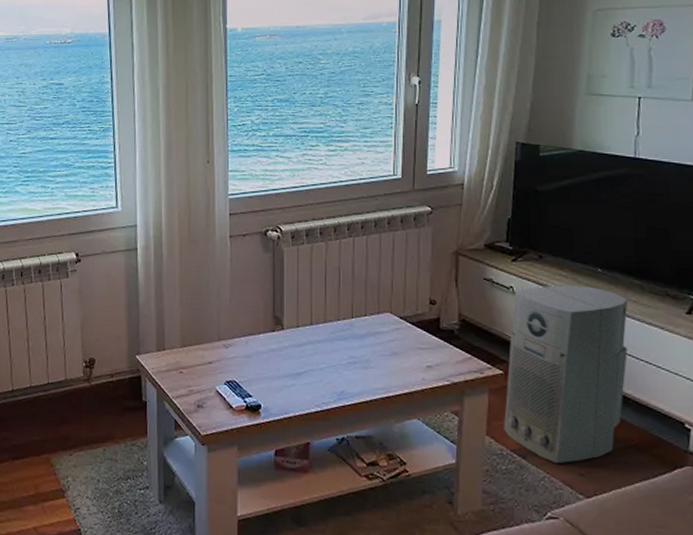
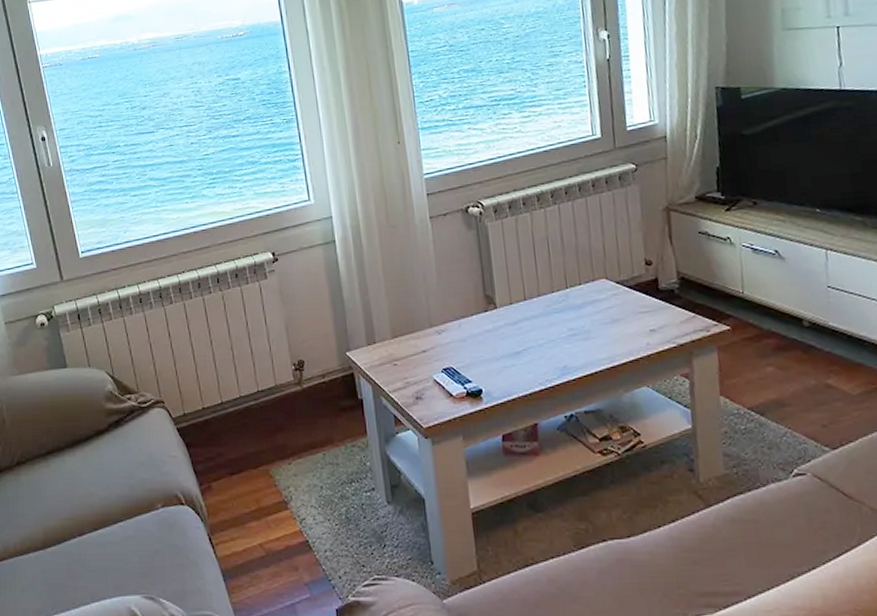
air purifier: present [504,285,628,464] -> none [732,228,859,418]

